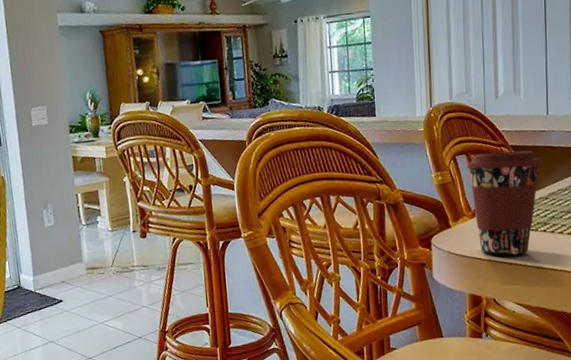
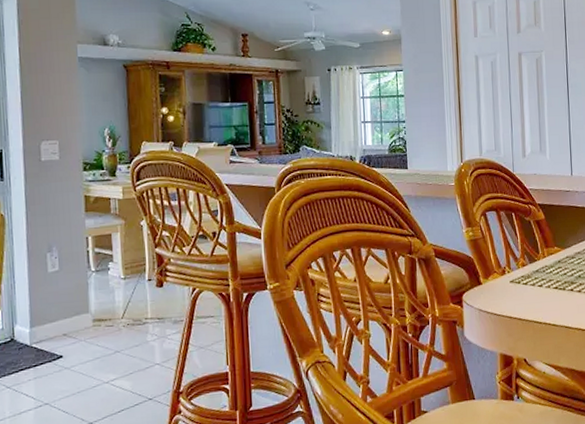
coffee cup: present [466,150,542,256] -> none [496,209,568,314]

